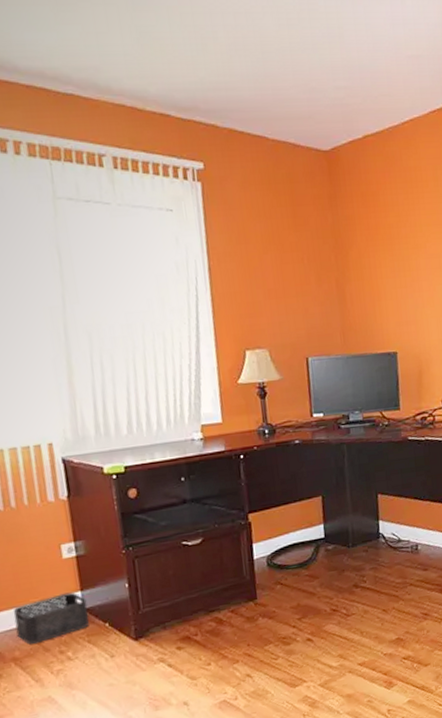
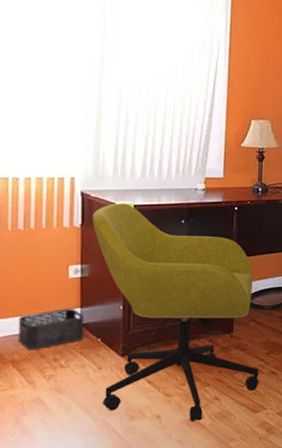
office chair: none [78,466,294,705] -> present [92,203,259,421]

